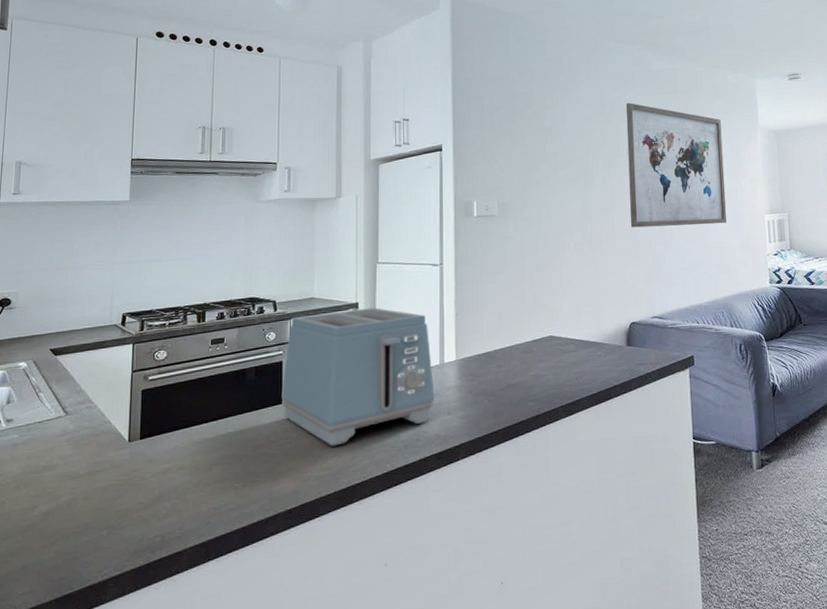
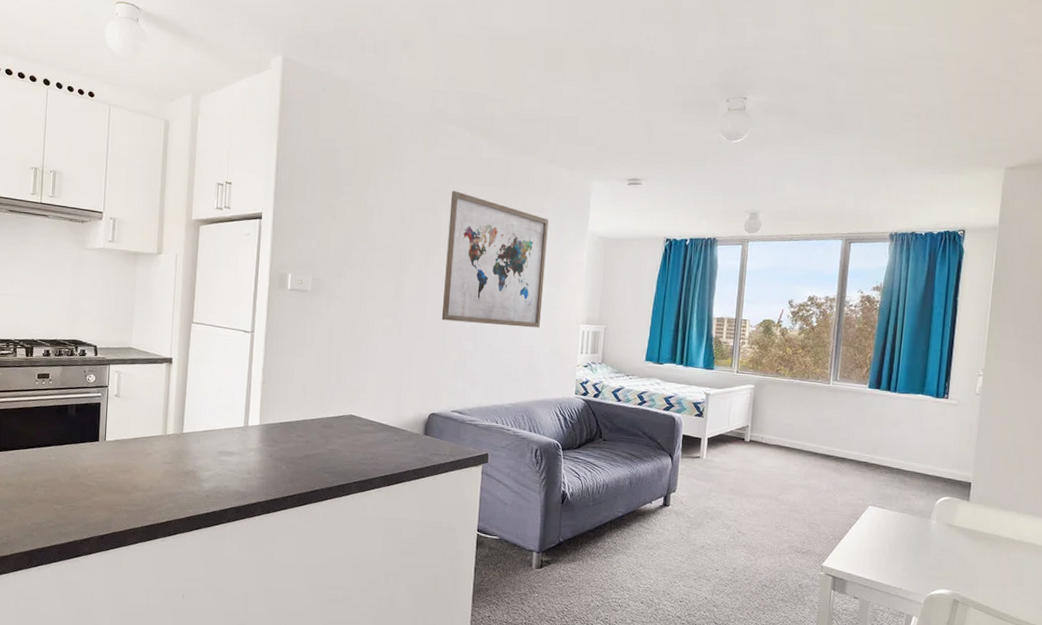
toaster: present [281,308,435,446] -> none [98,363,238,486]

